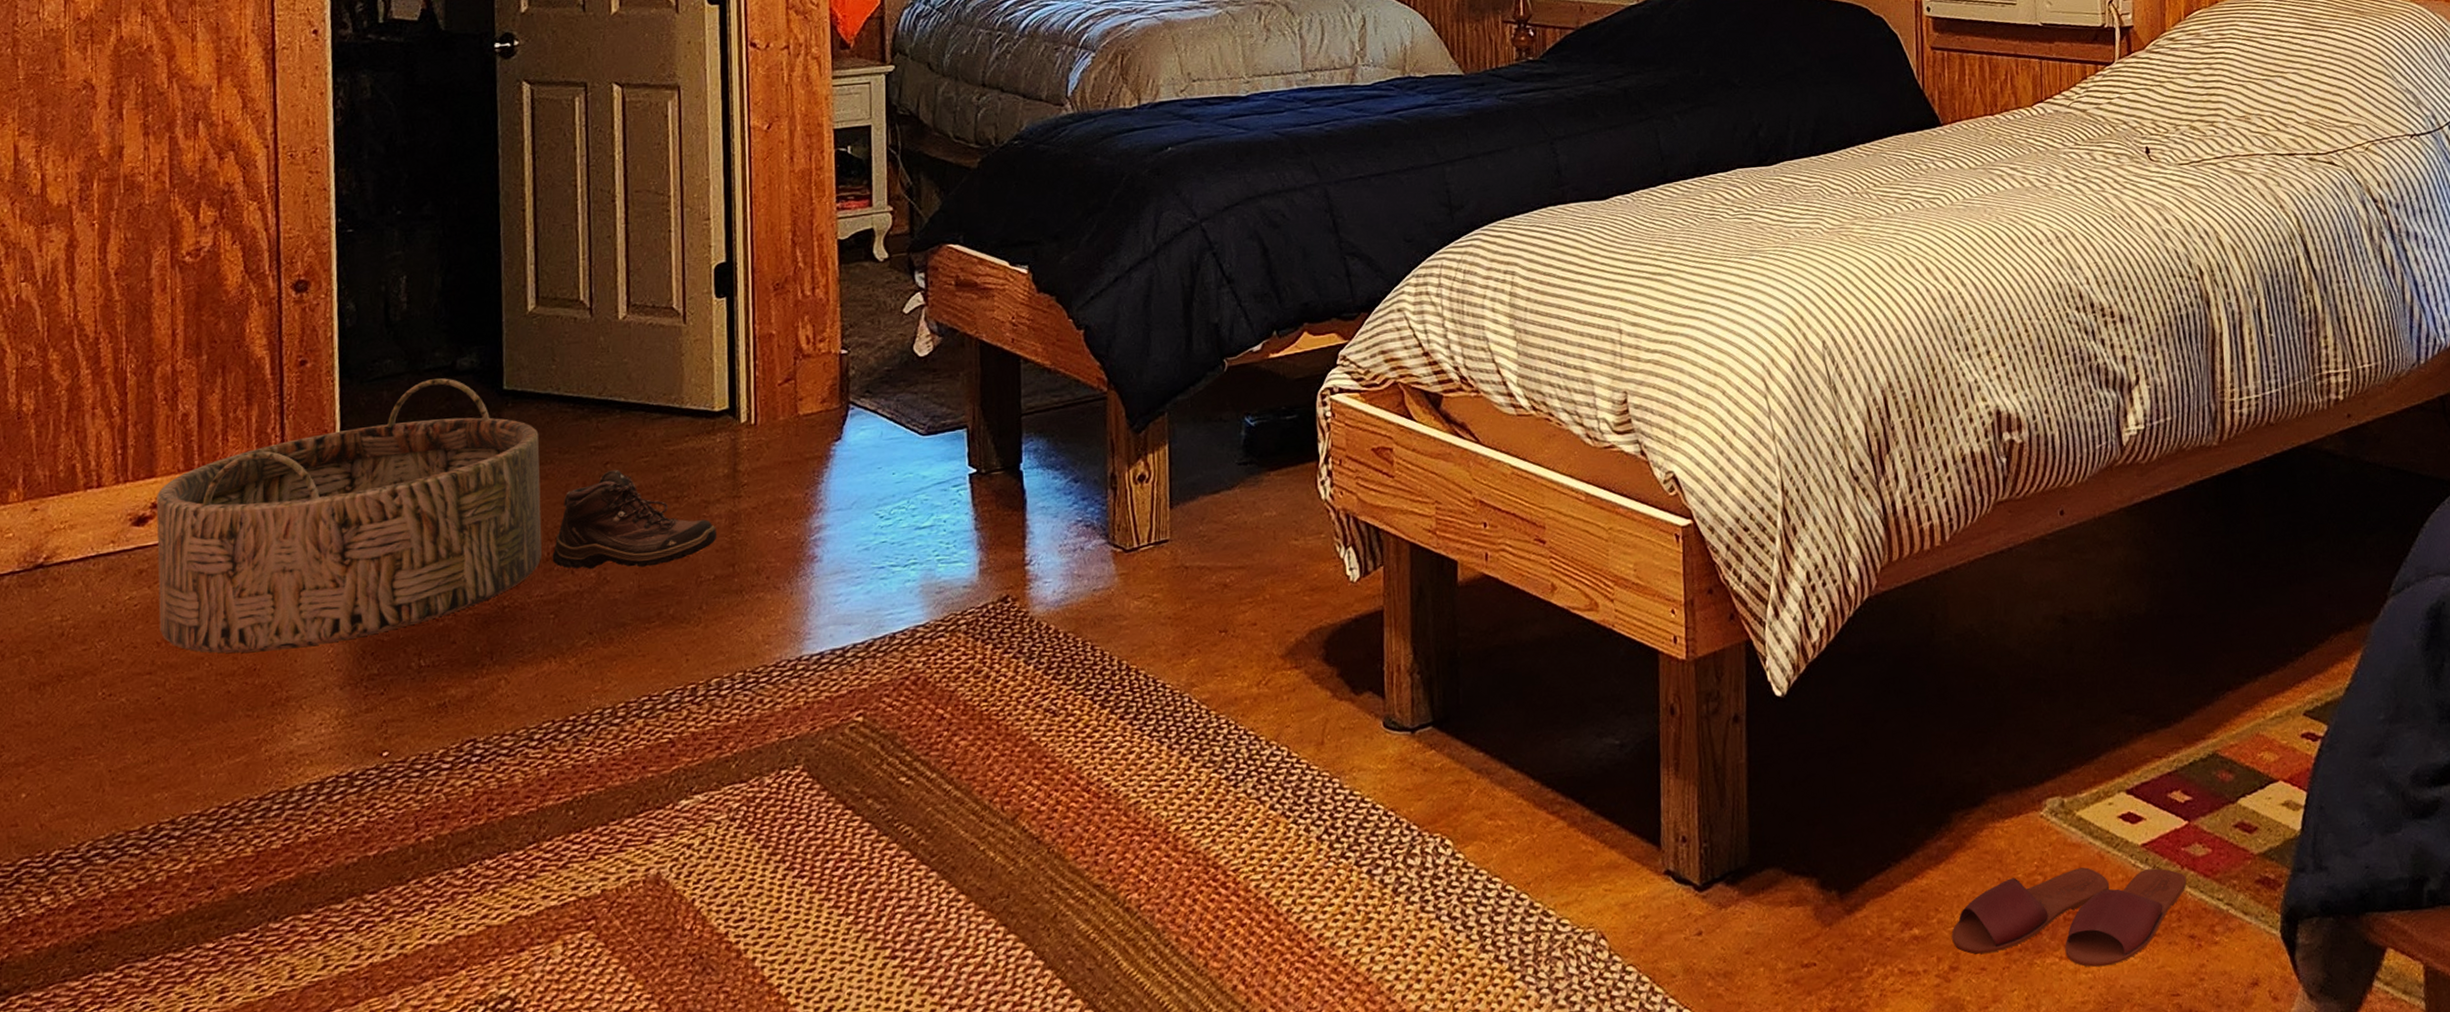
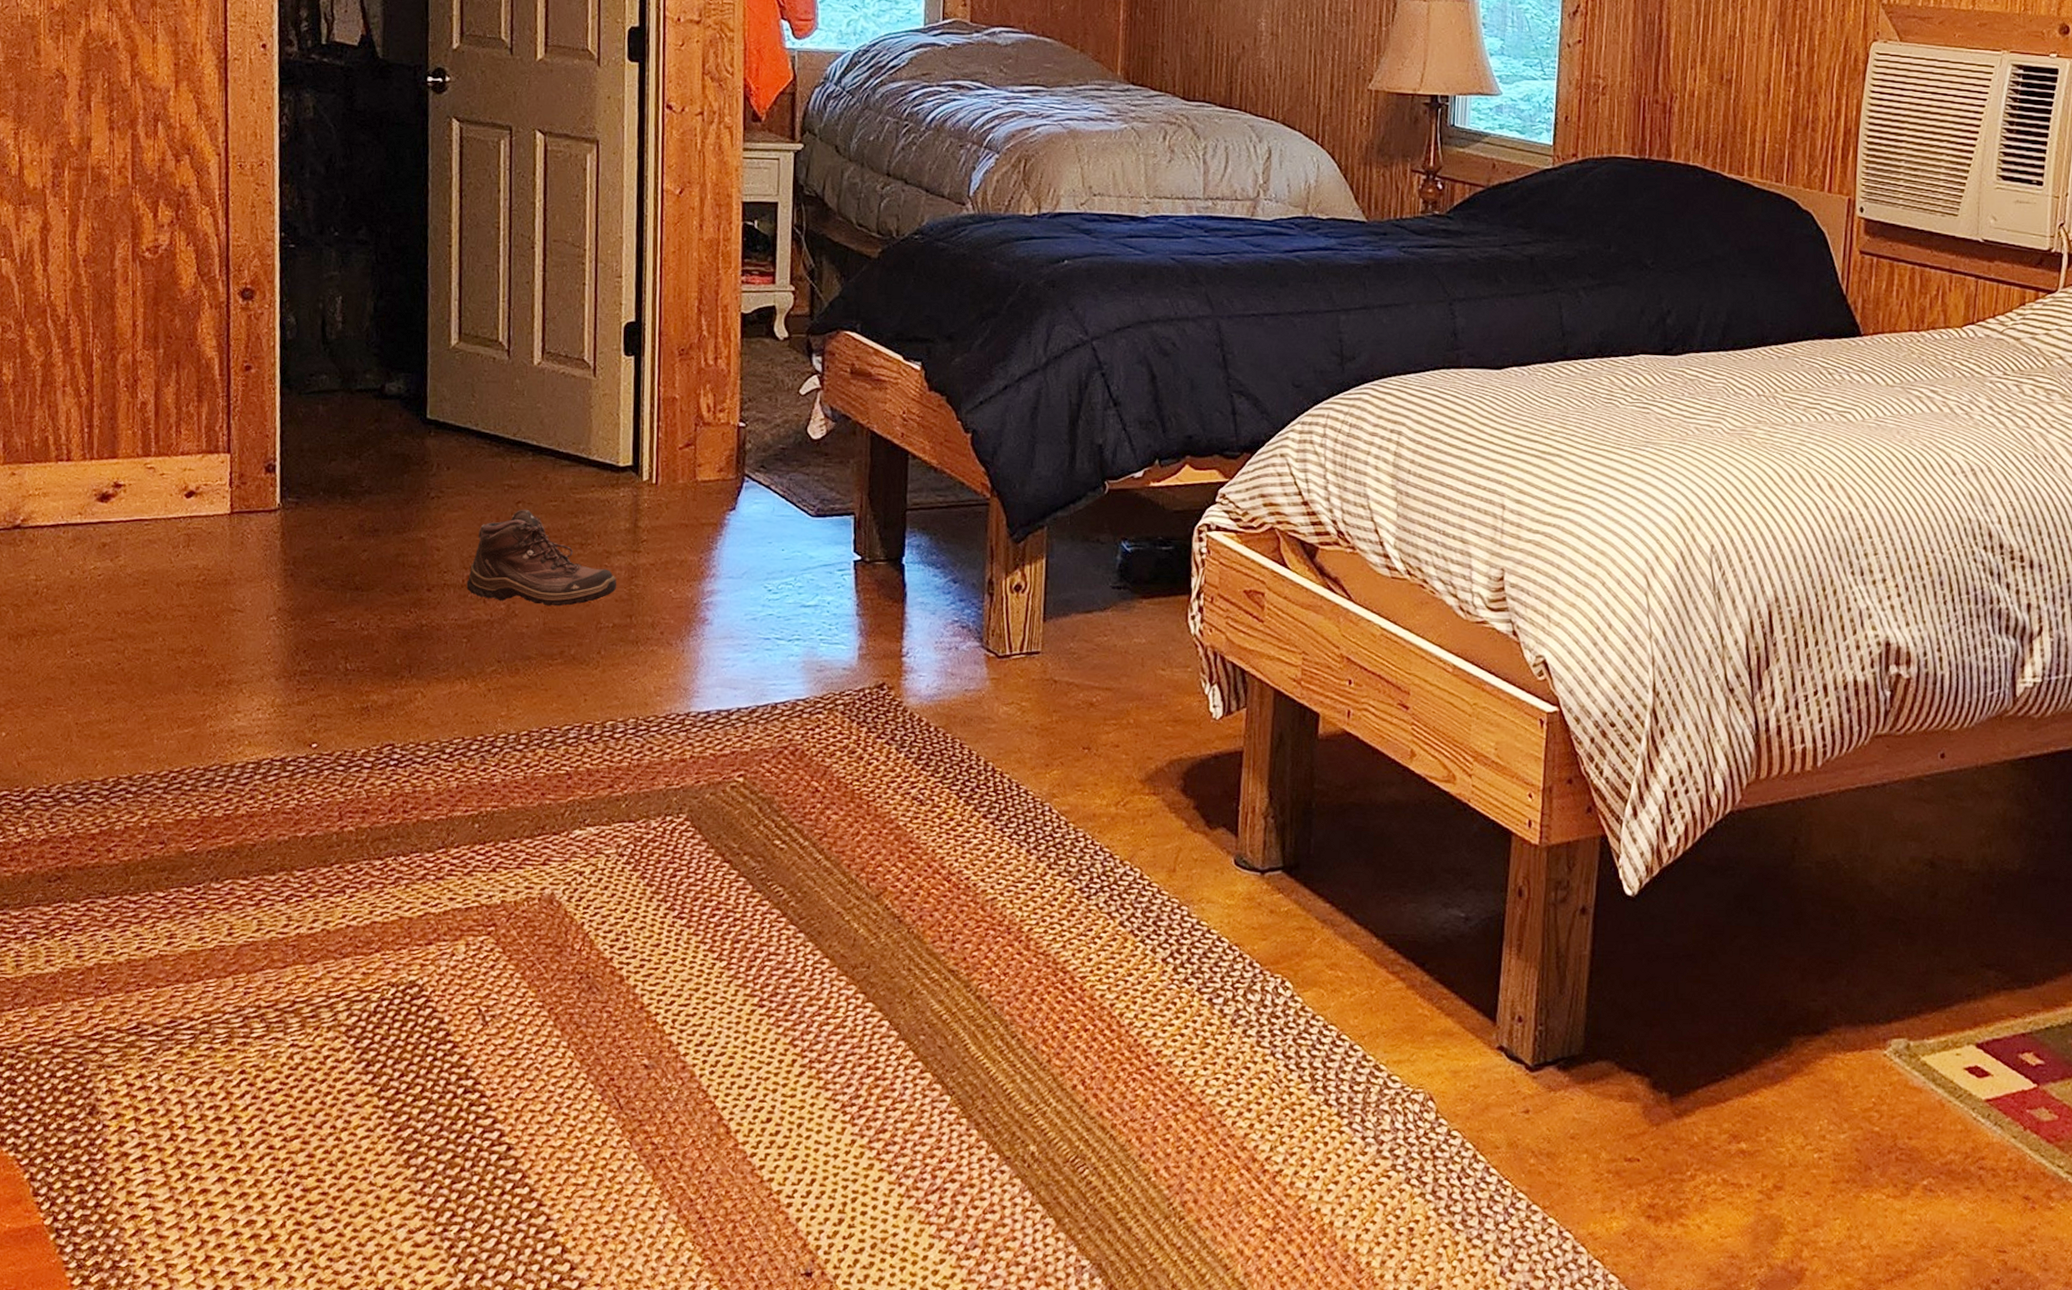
basket: present [156,378,542,654] -> none [118,399,458,636]
slippers: present [1952,867,2187,967] -> none [1779,1110,2028,1212]

